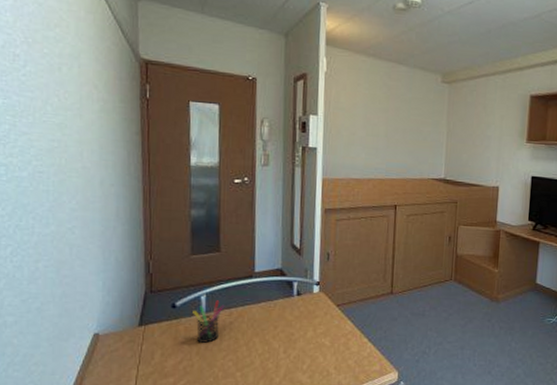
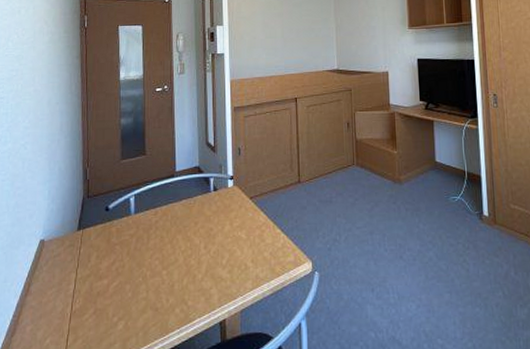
pen holder: present [193,300,225,343] -> none [123,201,151,243]

